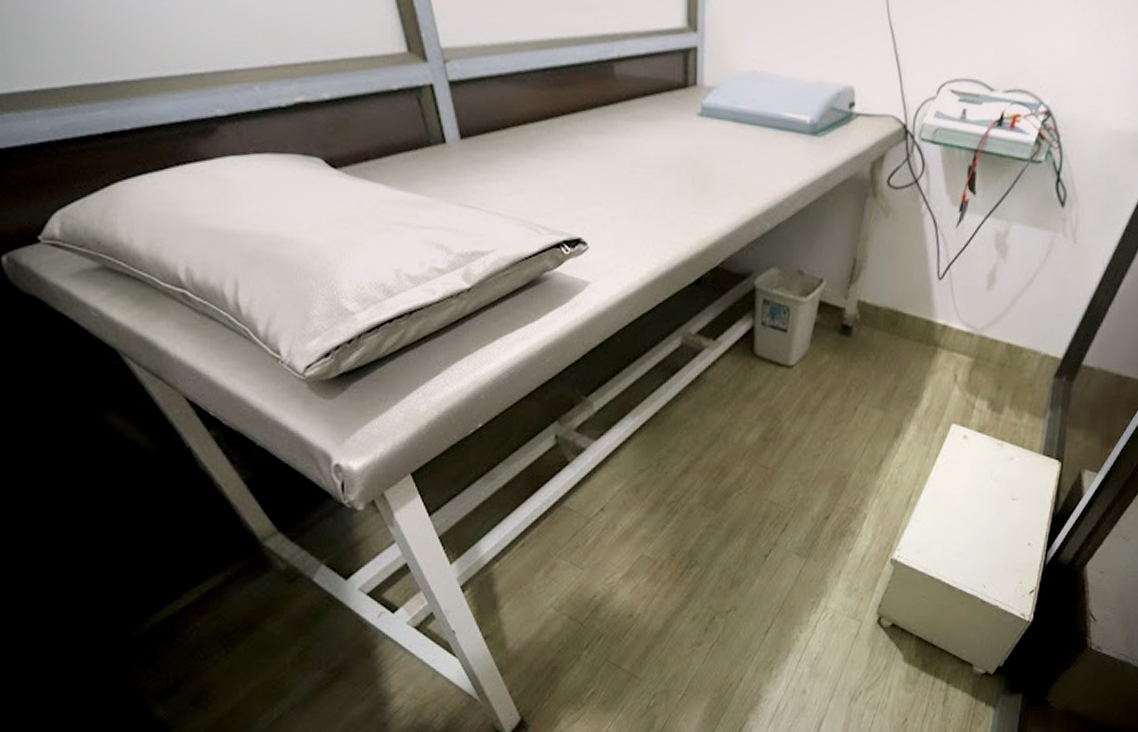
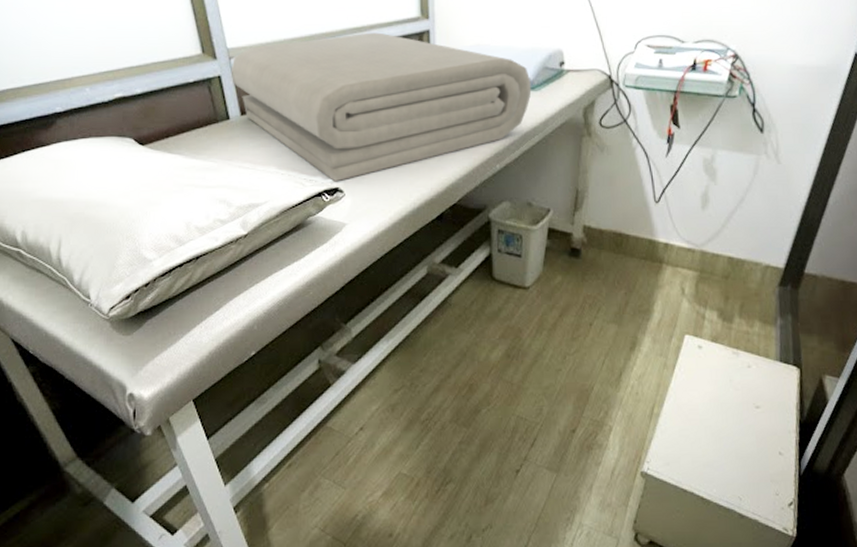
towel: none [446,43,815,232] -> present [231,32,532,182]

